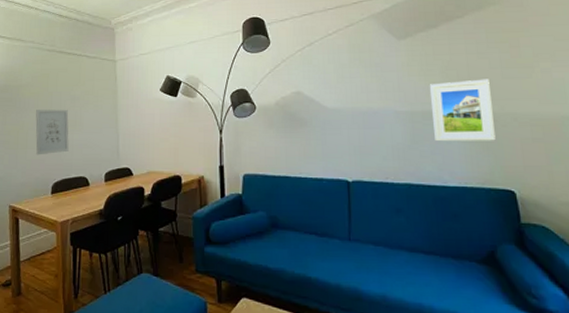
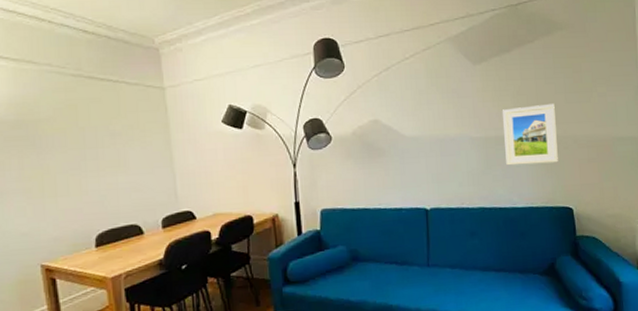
wall art: present [35,109,69,155] -> none [64,147,113,204]

